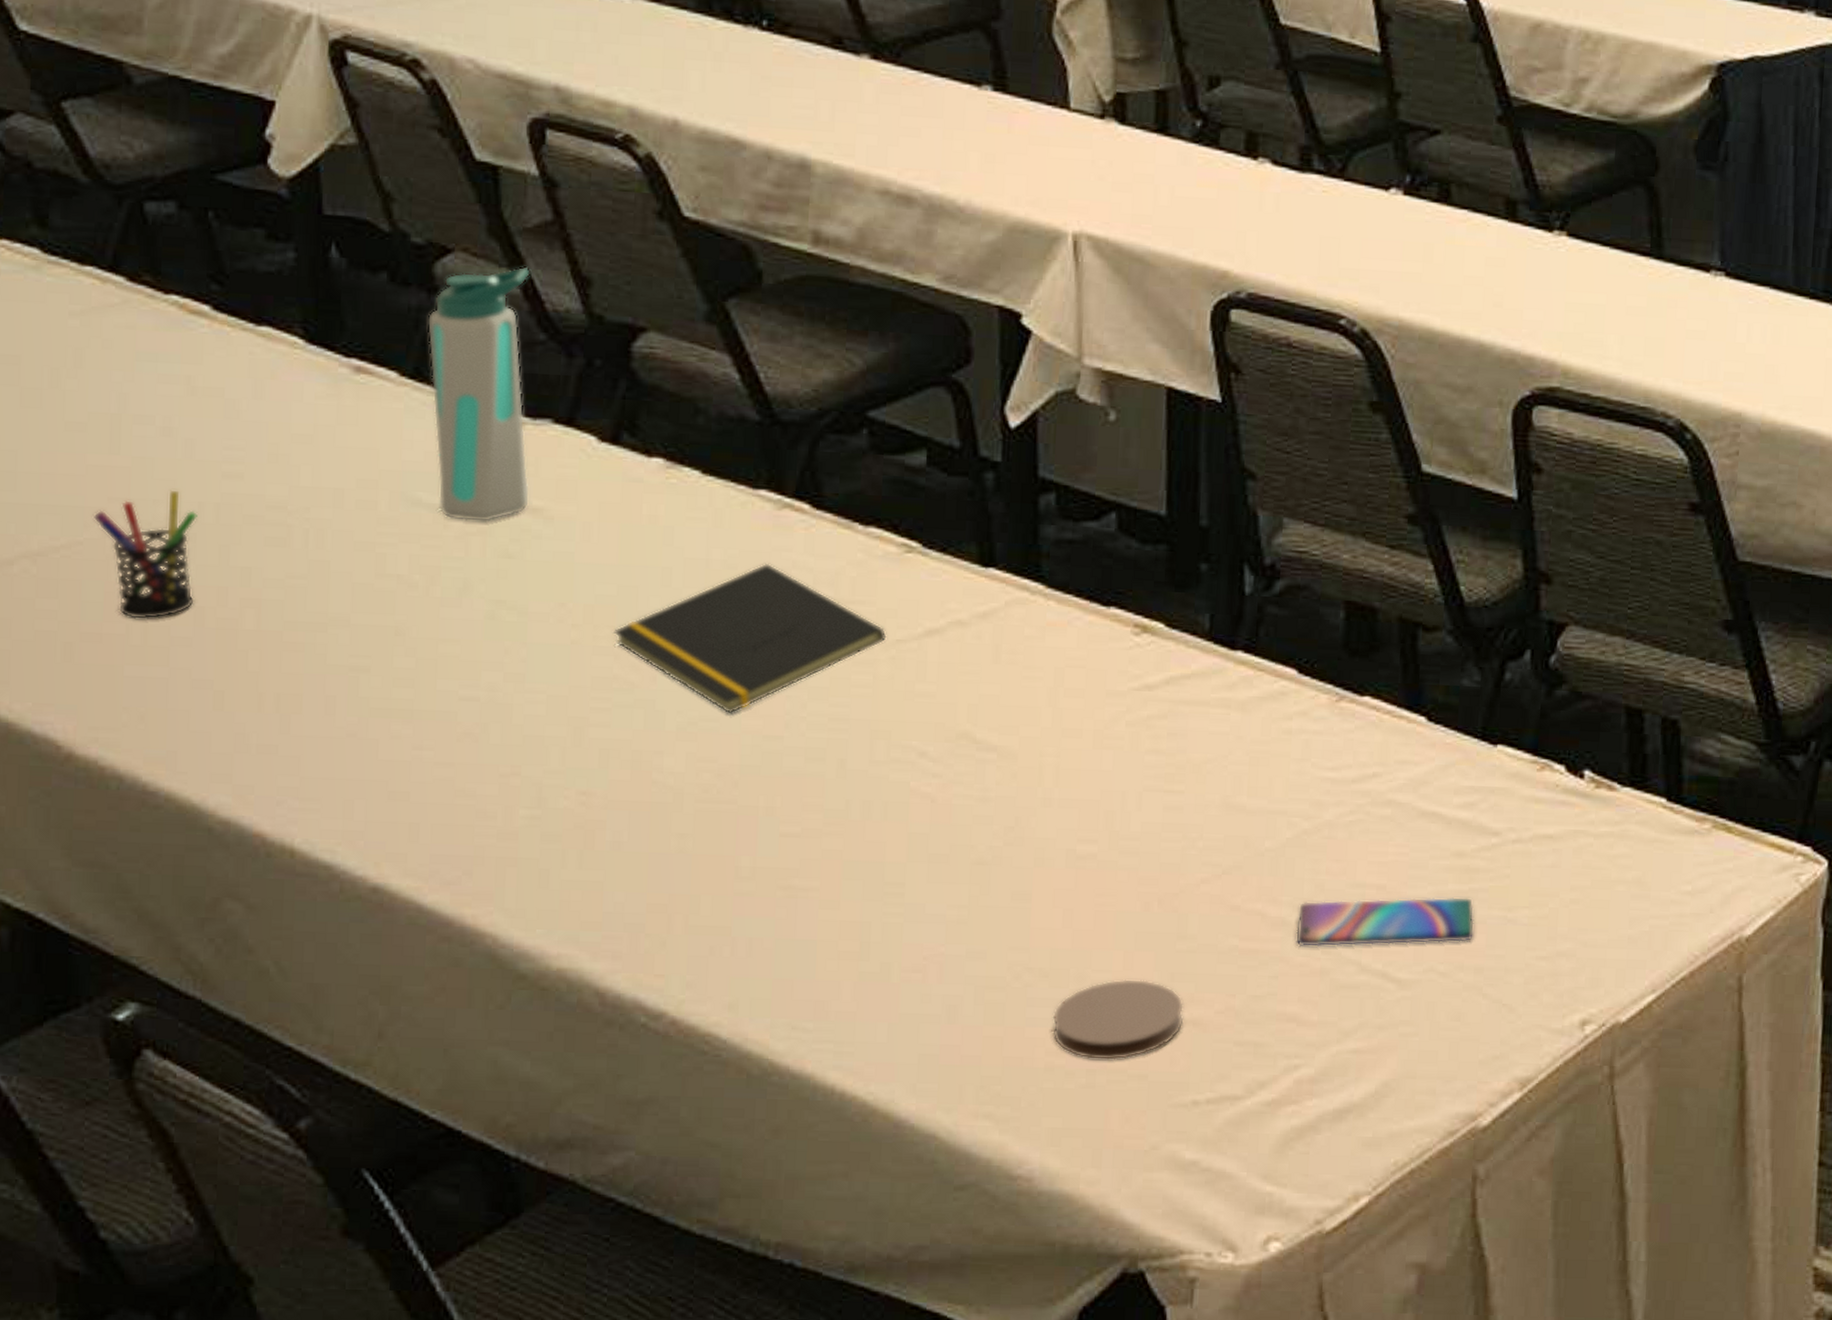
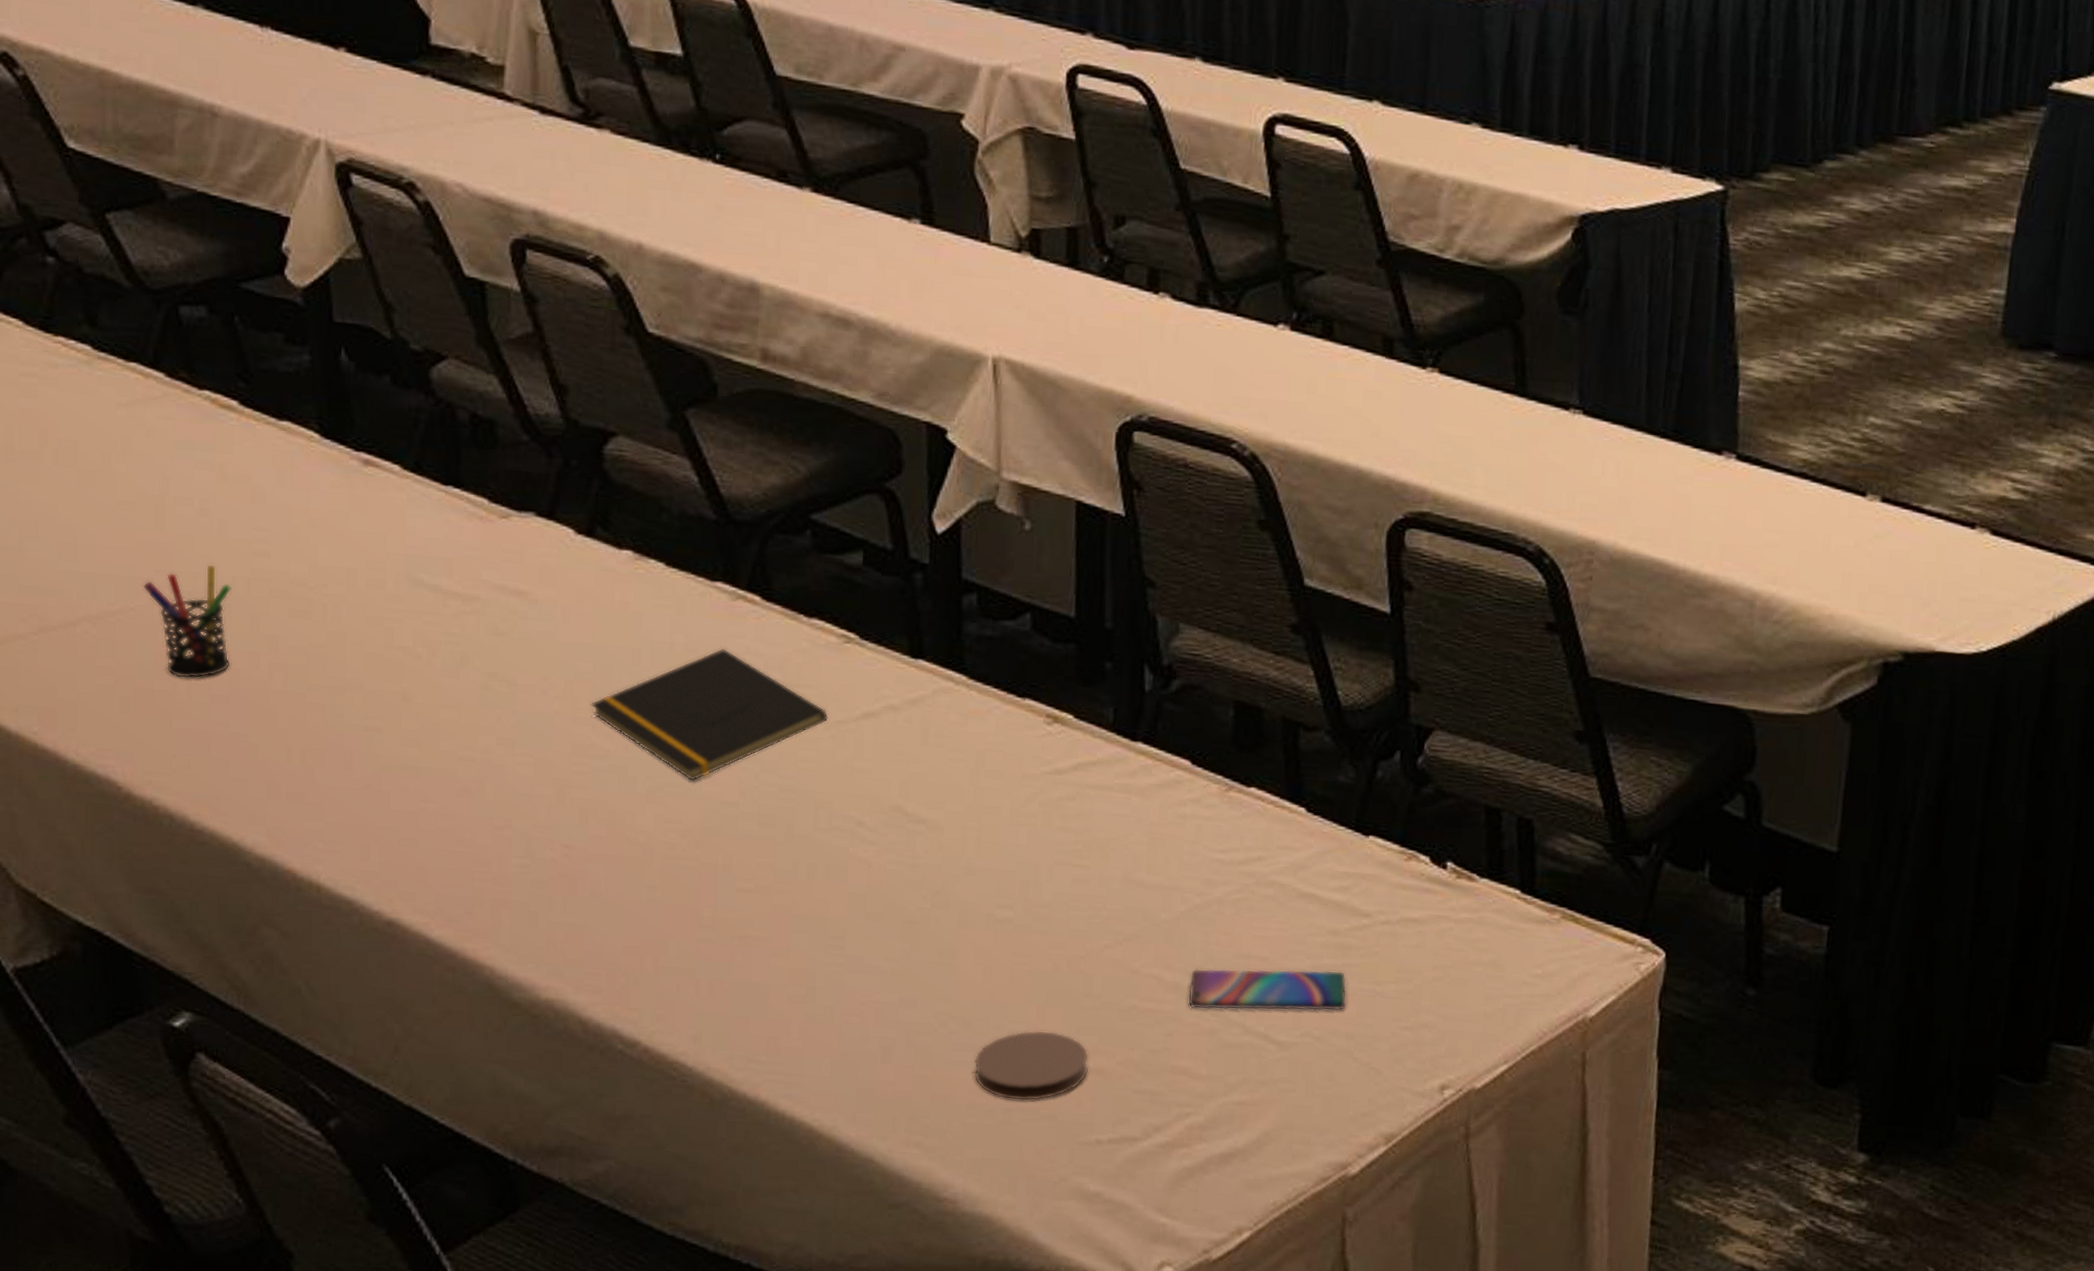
water bottle: present [427,266,531,523] -> none [425,373,517,603]

